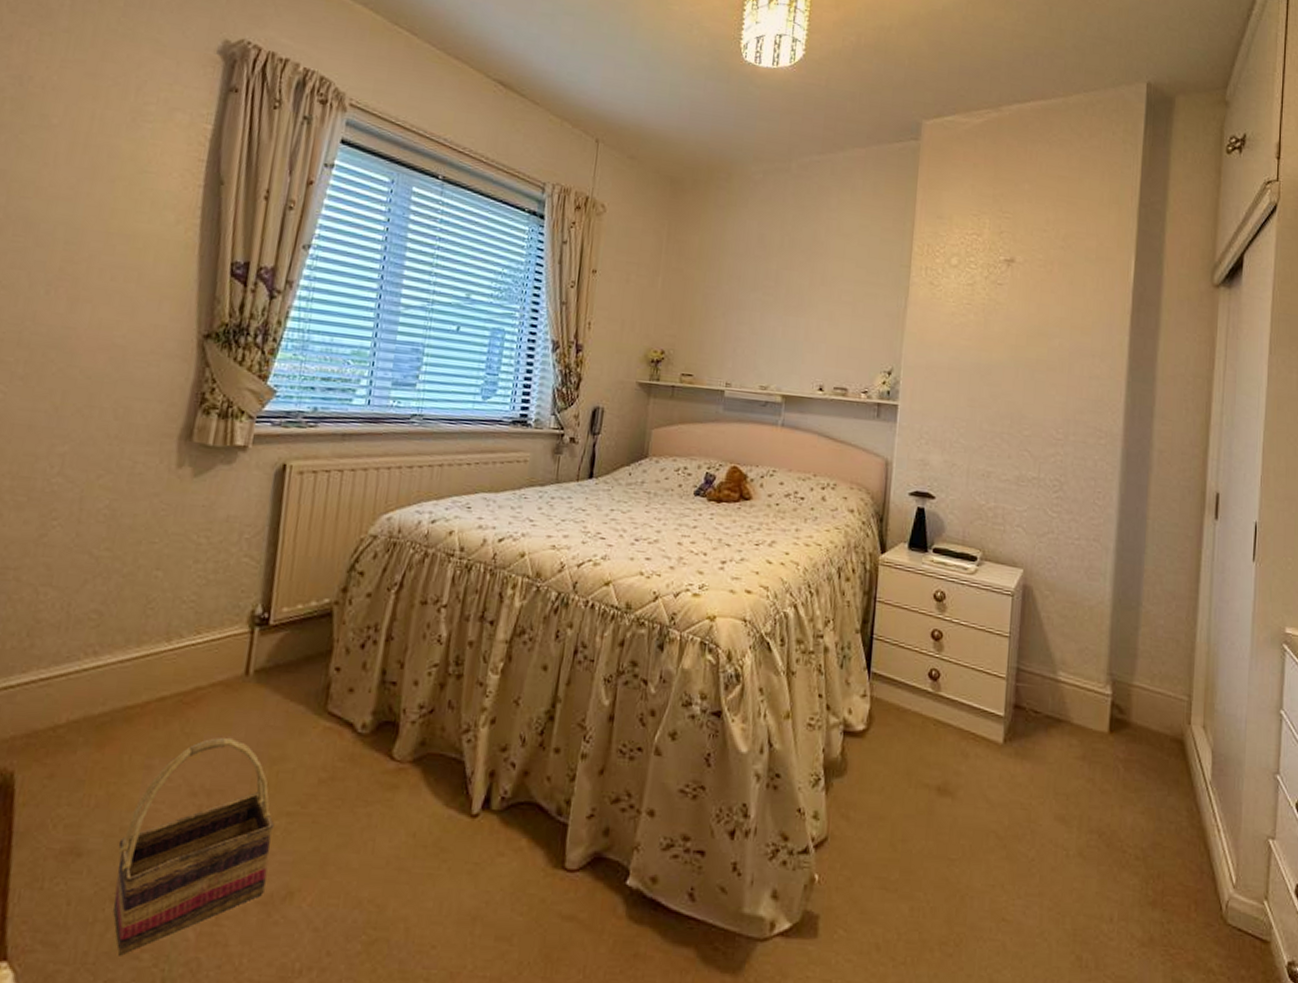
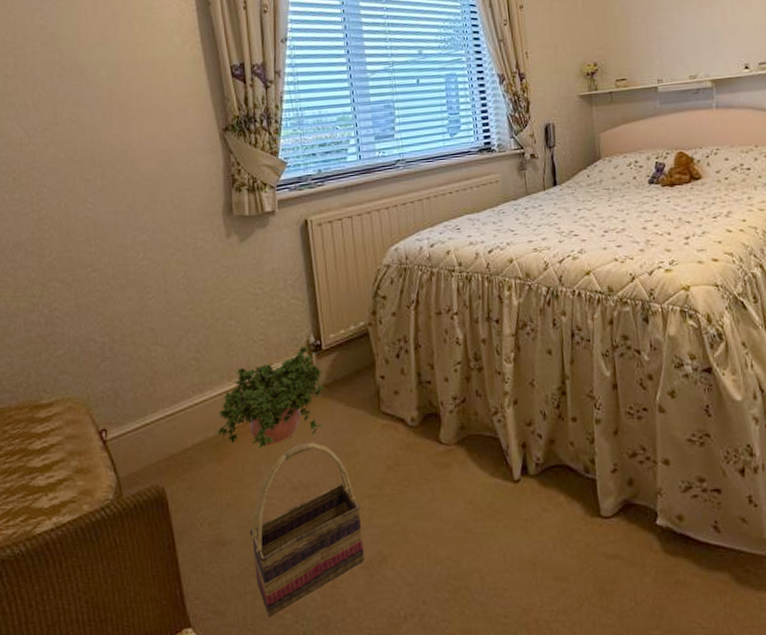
potted plant: none [102,614,263,738] -> present [215,344,325,450]

